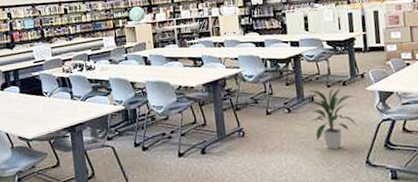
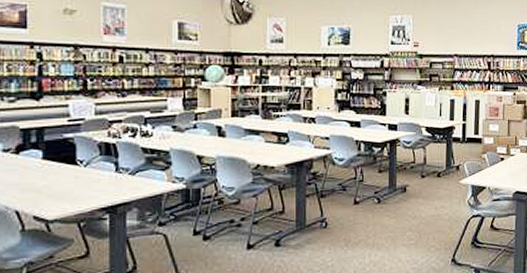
indoor plant: present [306,86,358,150] -> none [398,176,448,246]

